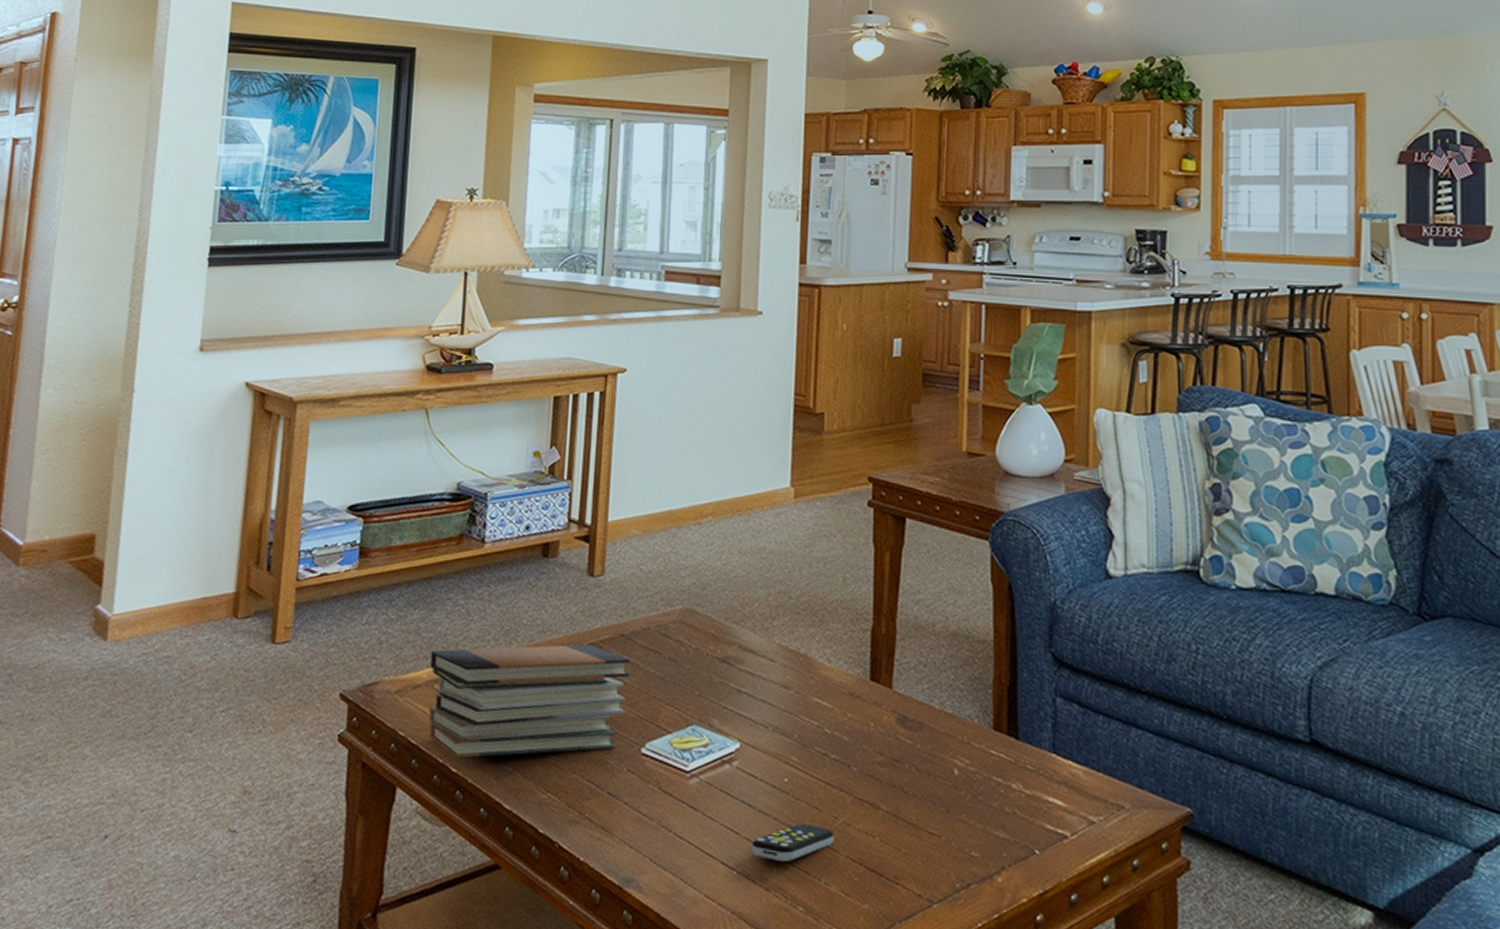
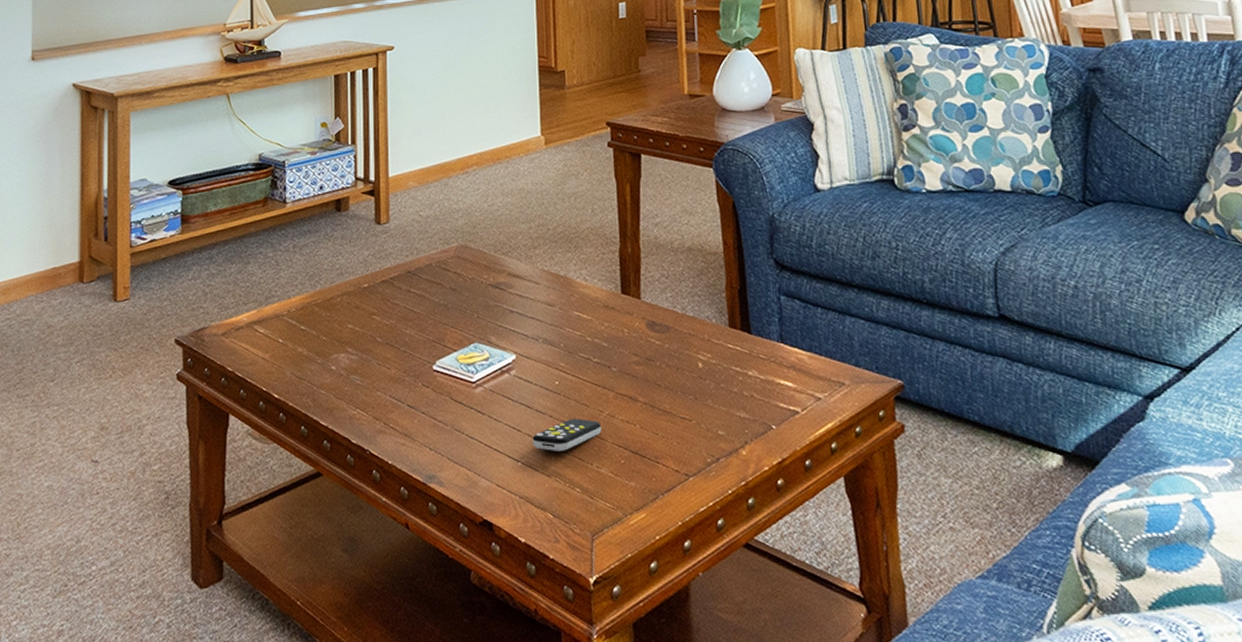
book stack: present [428,644,631,759] -> none [249,282,418,386]

